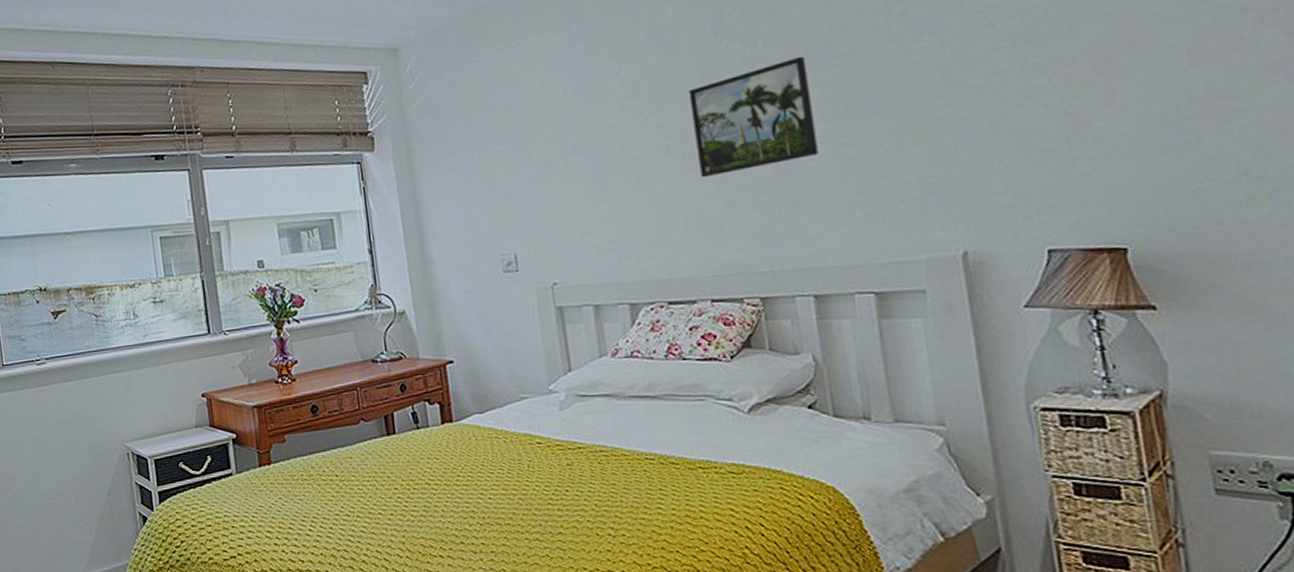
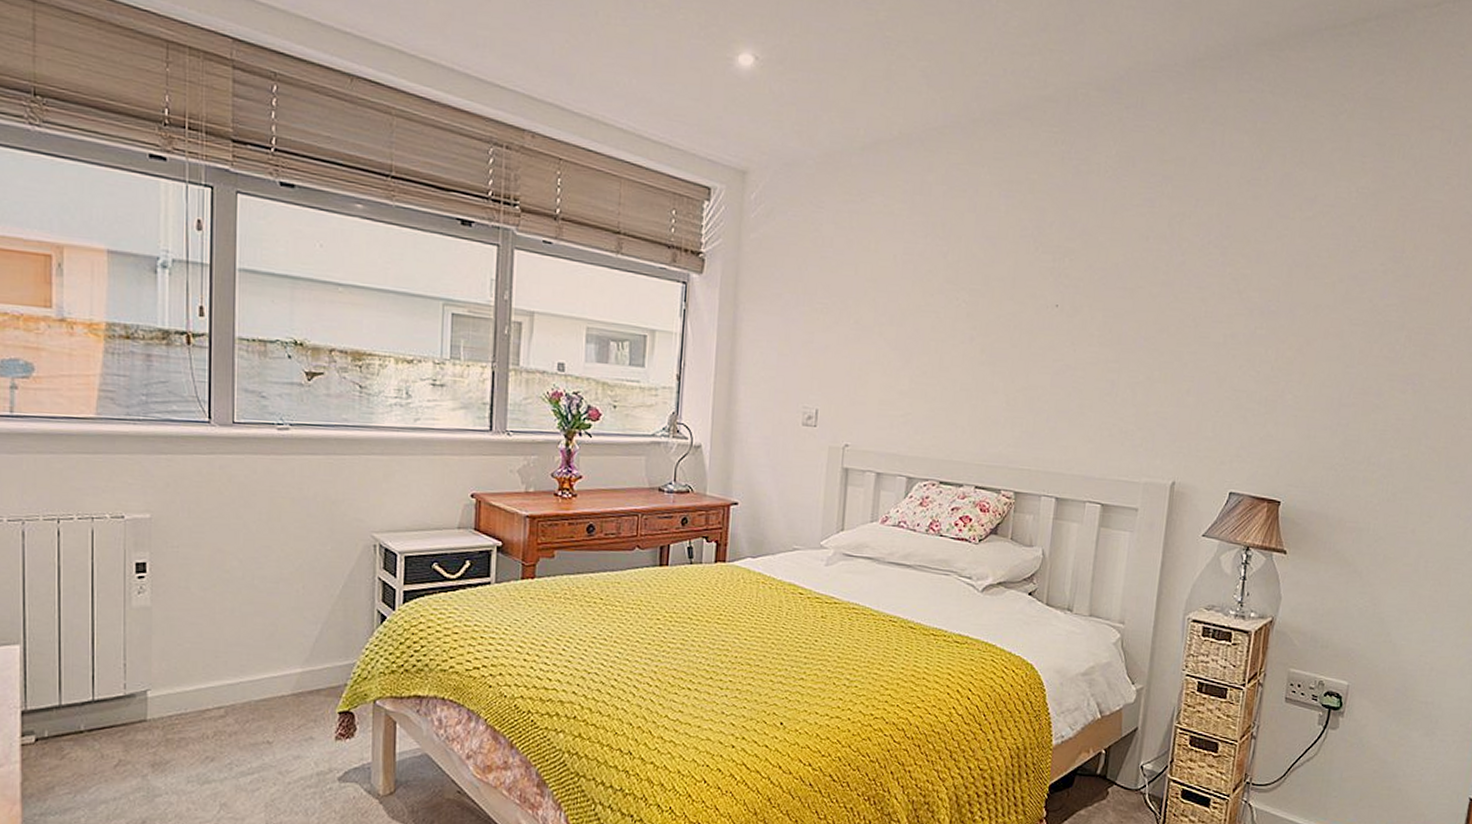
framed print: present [689,56,819,178] -> none [992,280,1099,374]

